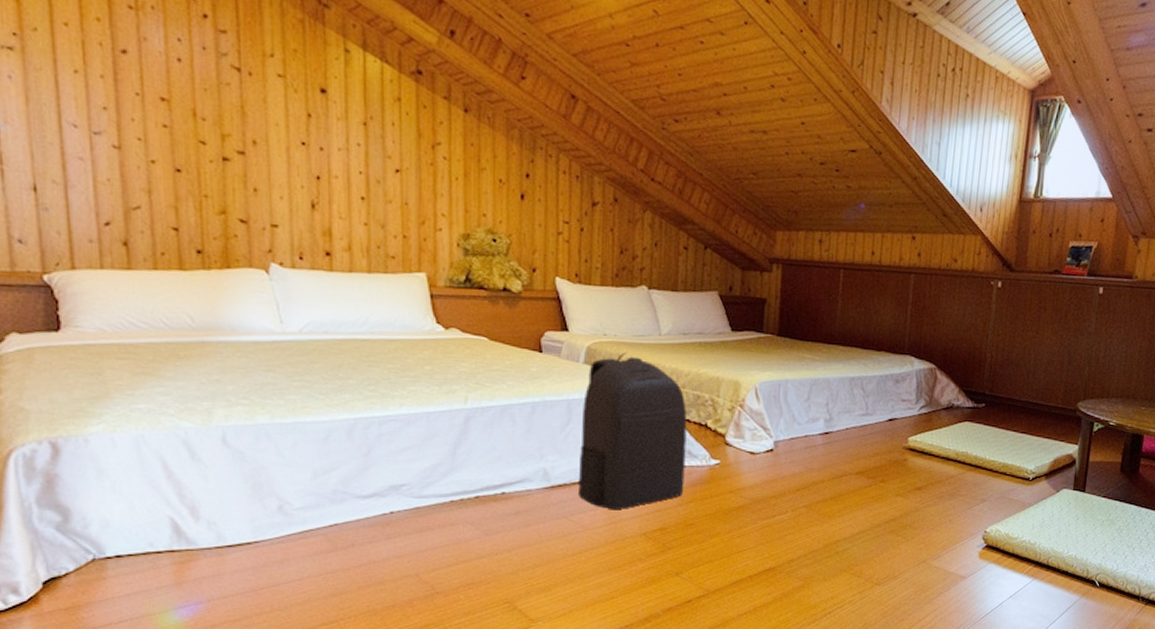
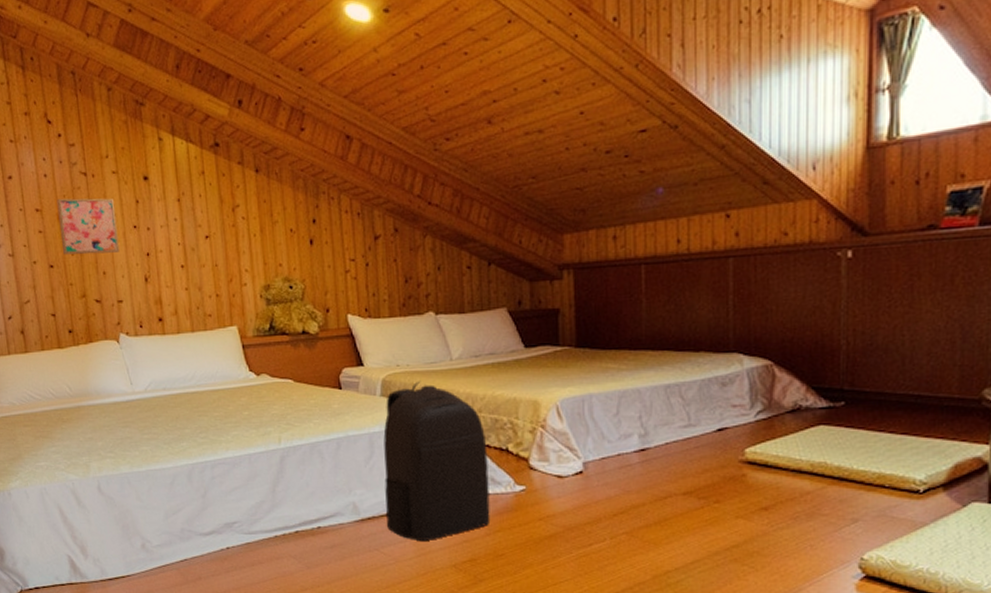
wall art: none [193,90,279,169] -> present [56,198,120,255]

